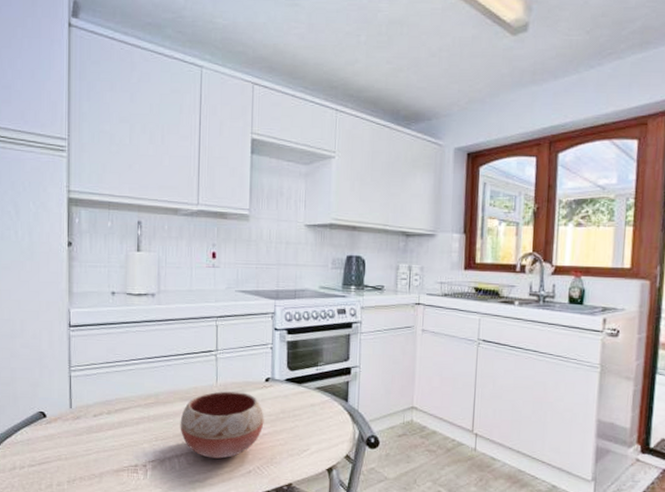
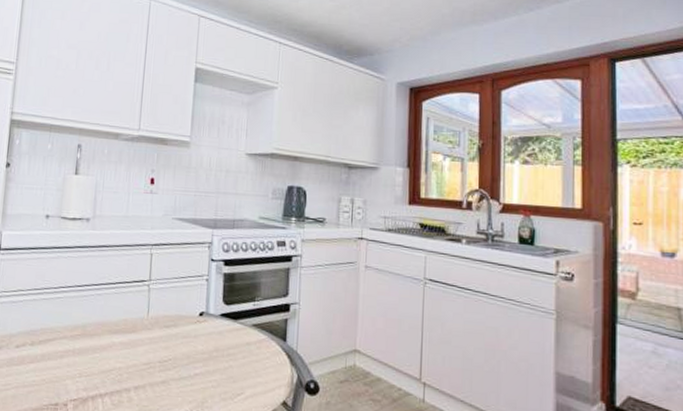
bowl: present [180,391,264,459] -> none [106,325,197,400]

